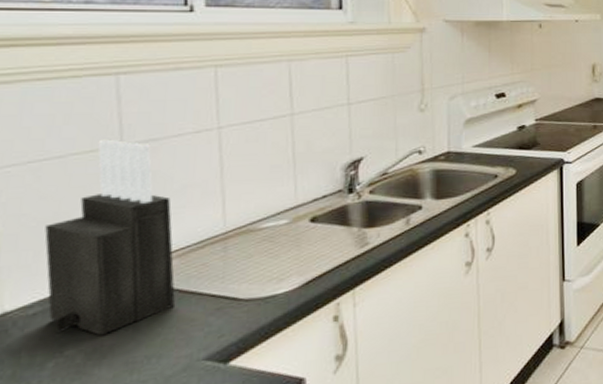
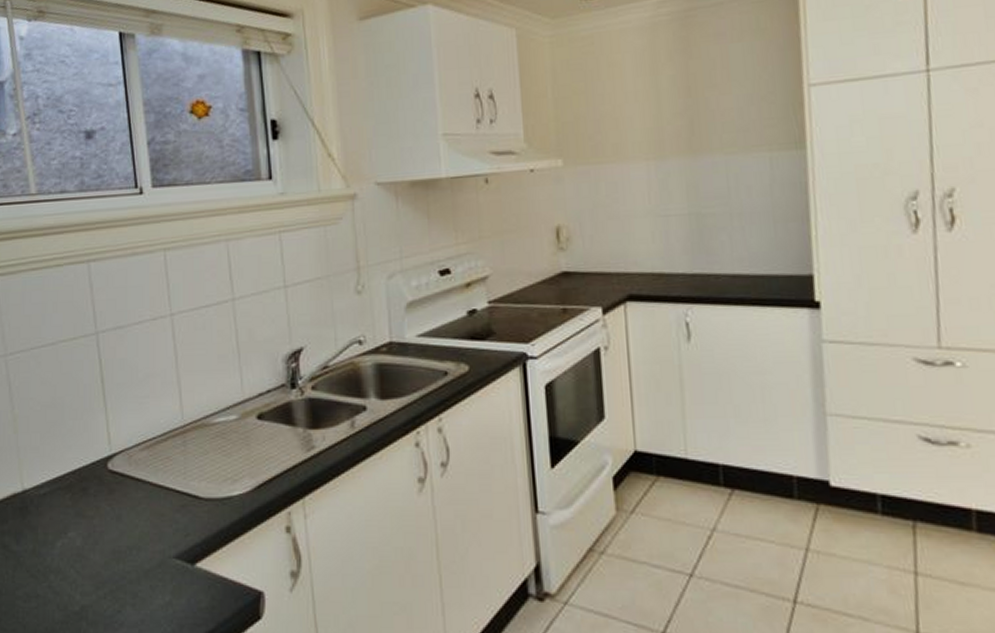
knife block: present [44,139,175,336] -> none [47,326,147,522]

